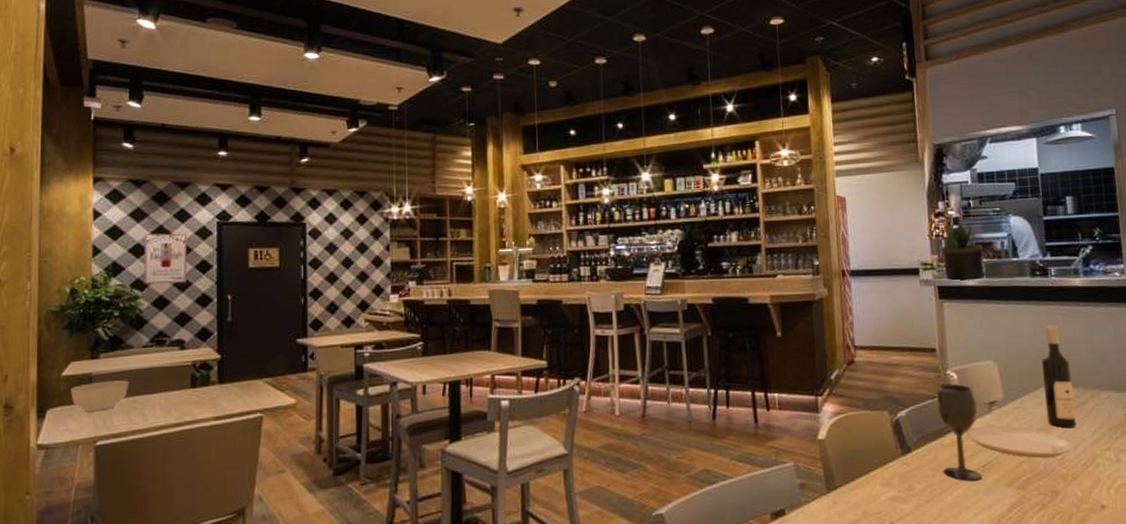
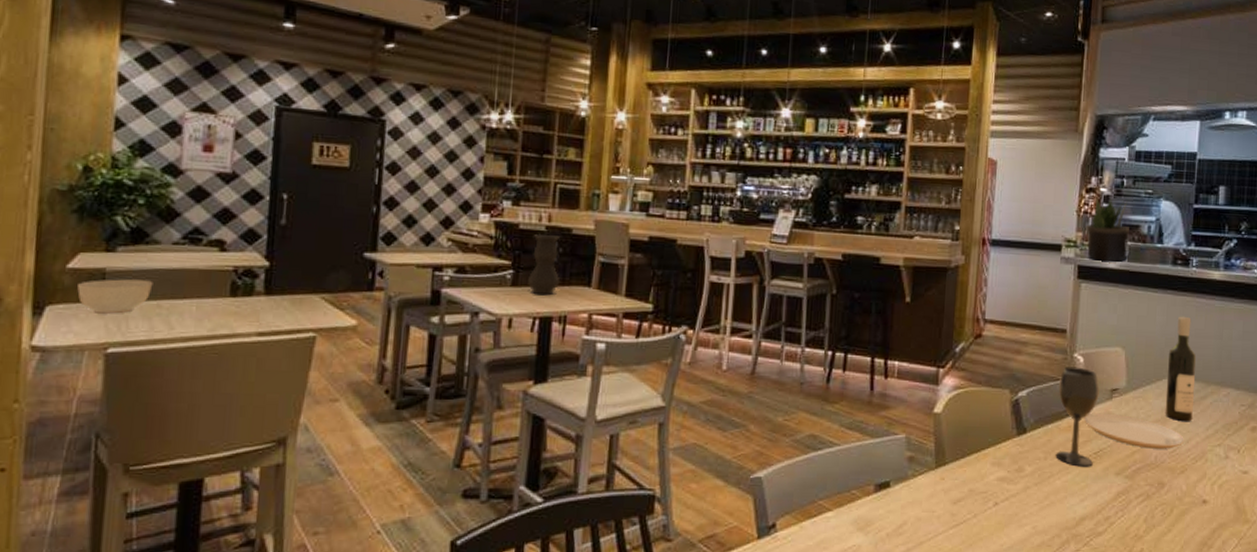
vase: none [436,307,463,362] -> present [528,233,561,296]

